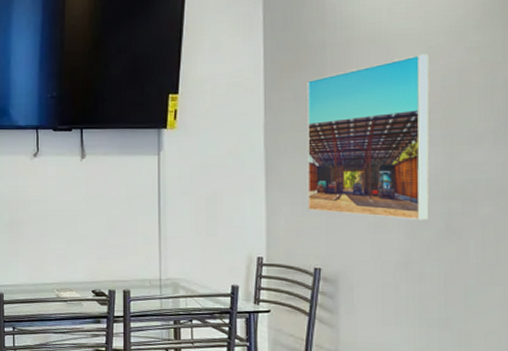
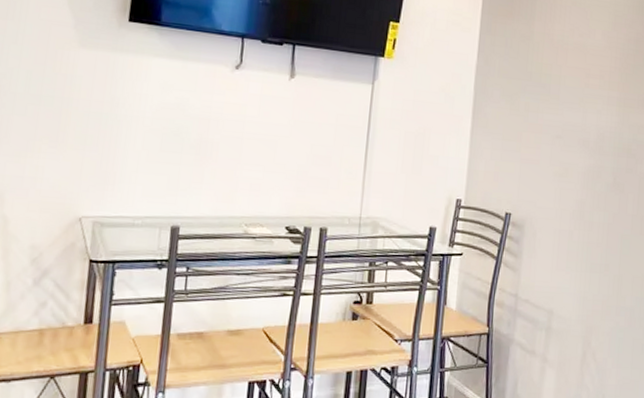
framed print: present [307,54,430,220] -> none [506,21,615,173]

